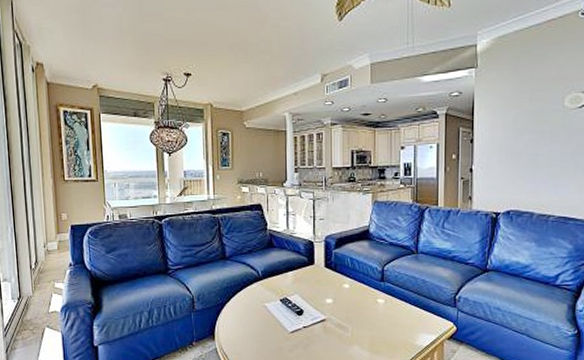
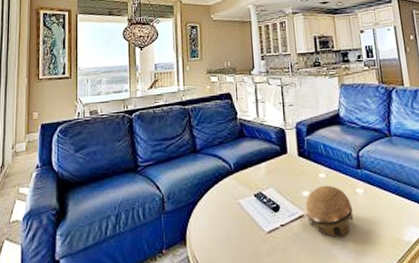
decorative bowl: none [328,295,372,339] -> present [305,185,354,238]

